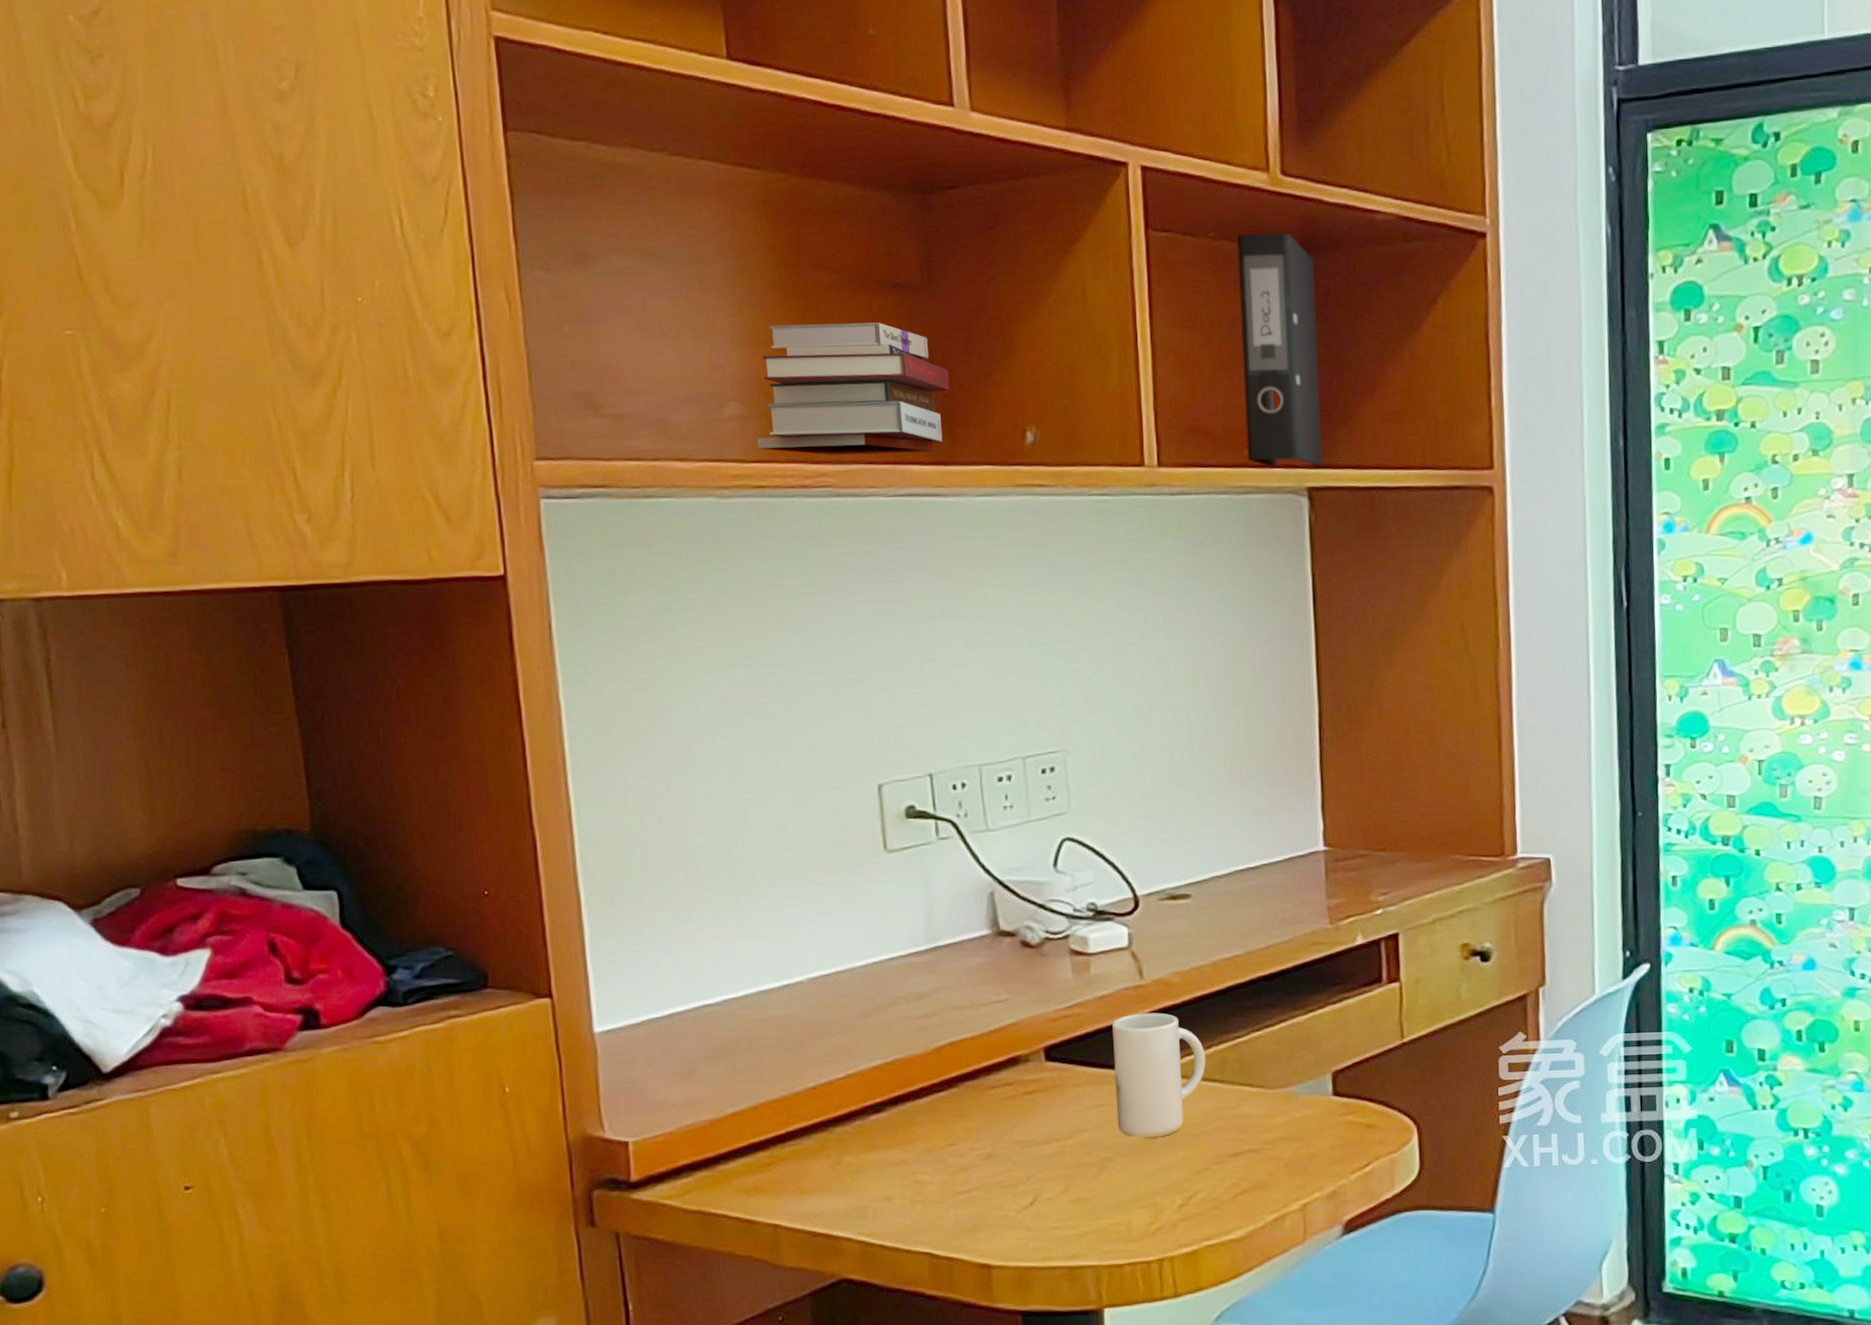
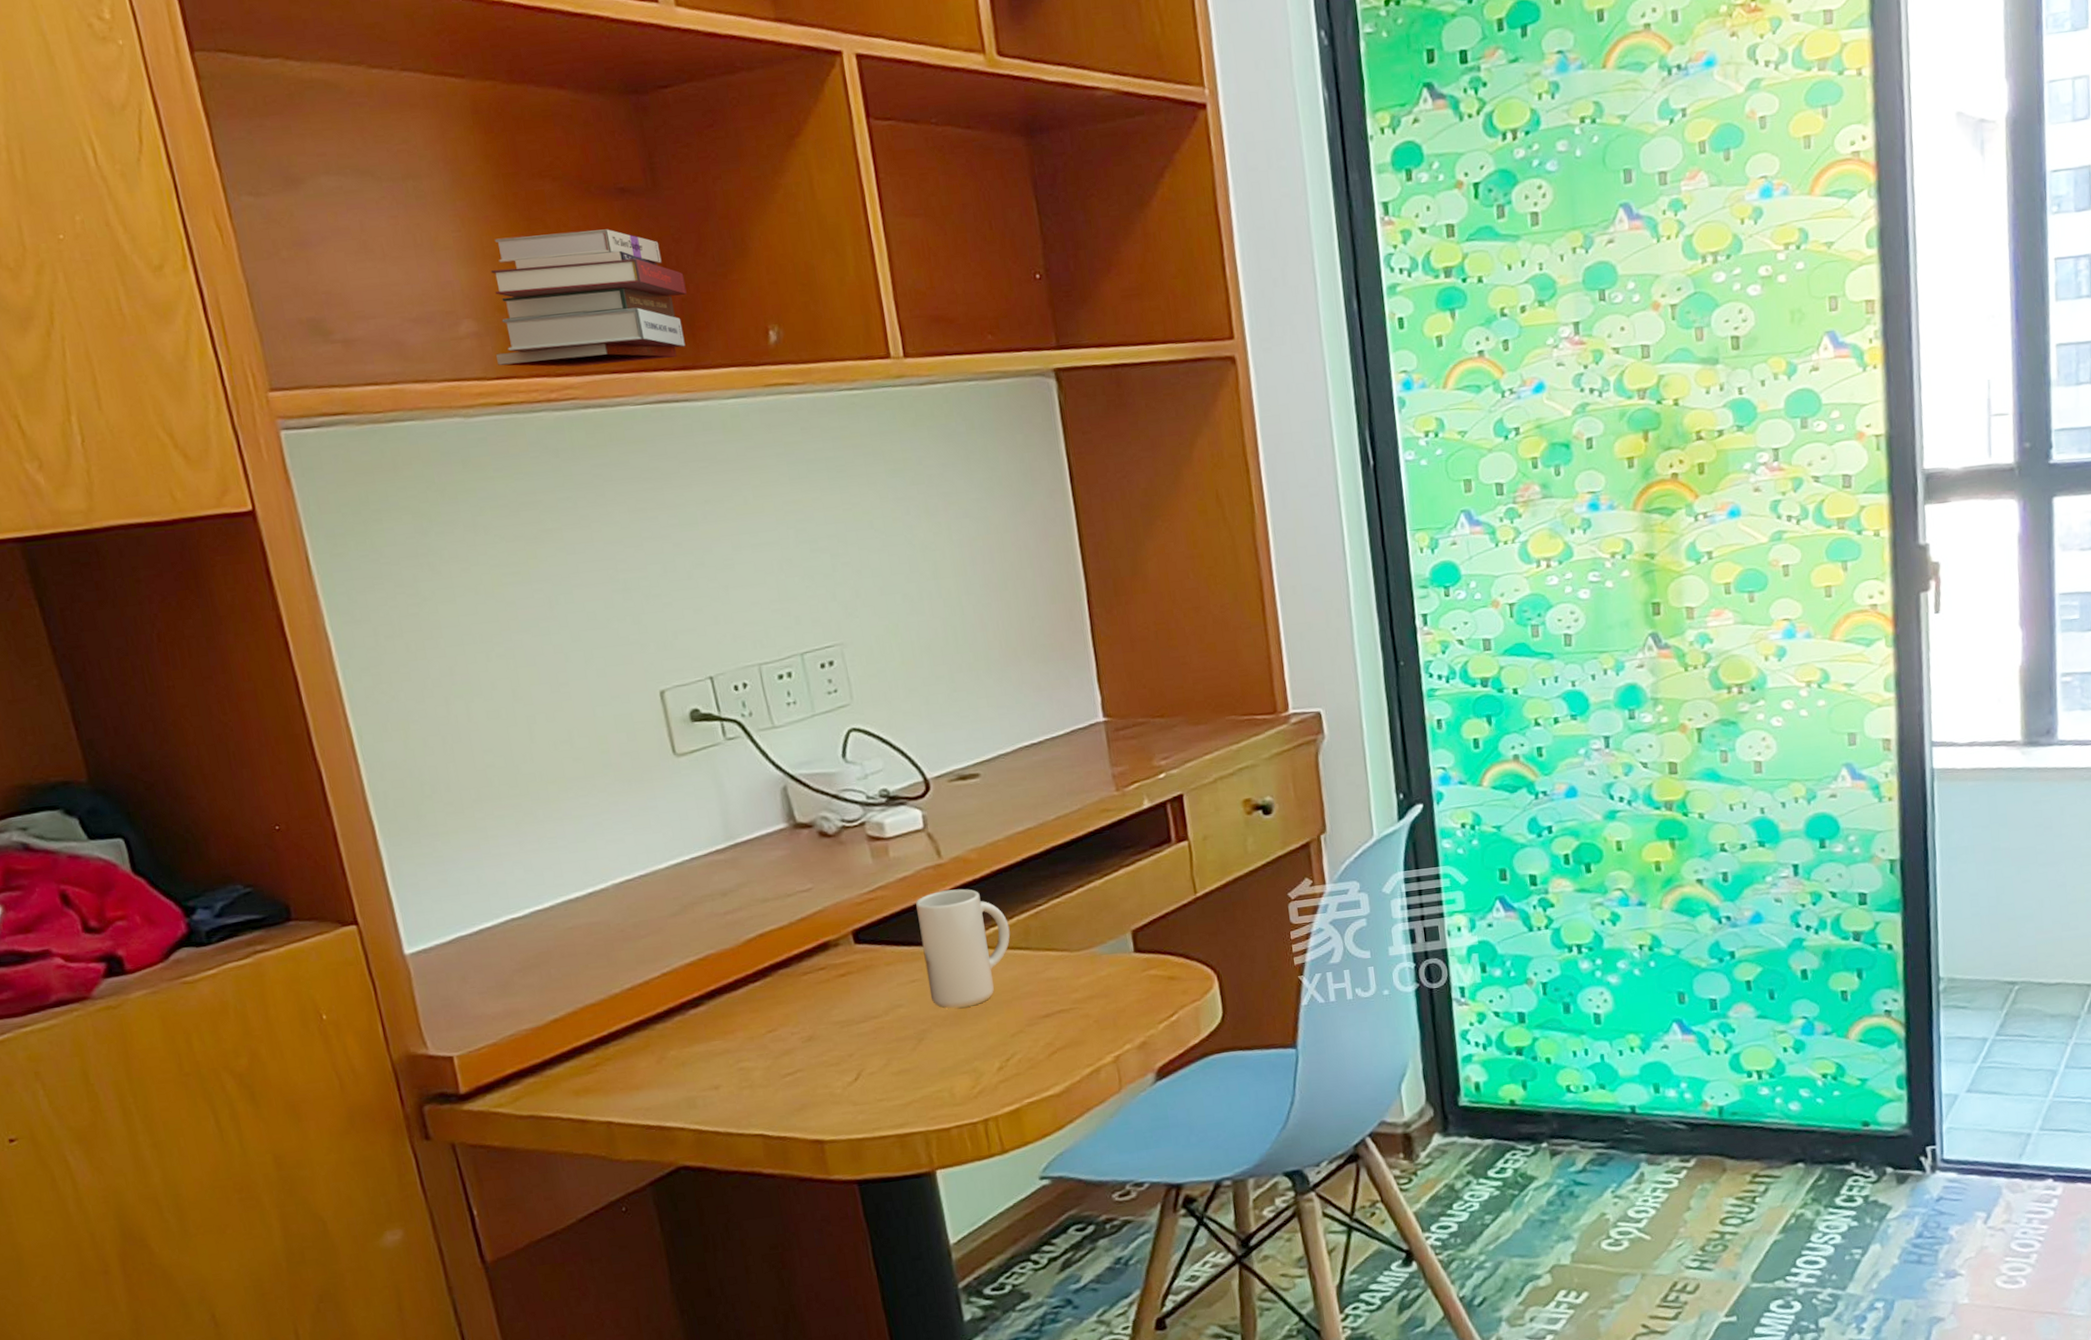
binder: present [1237,232,1322,468] -> none [960,114,1066,351]

